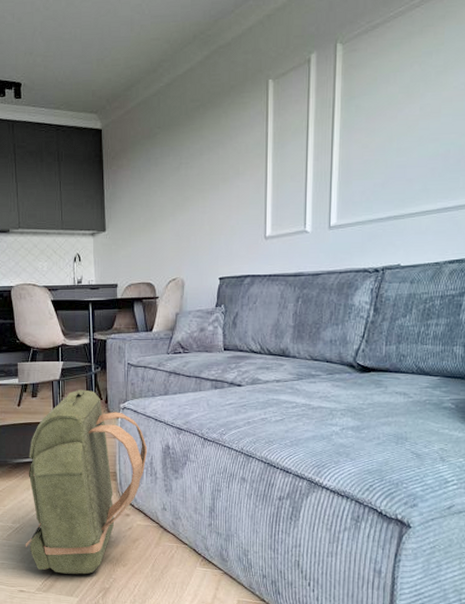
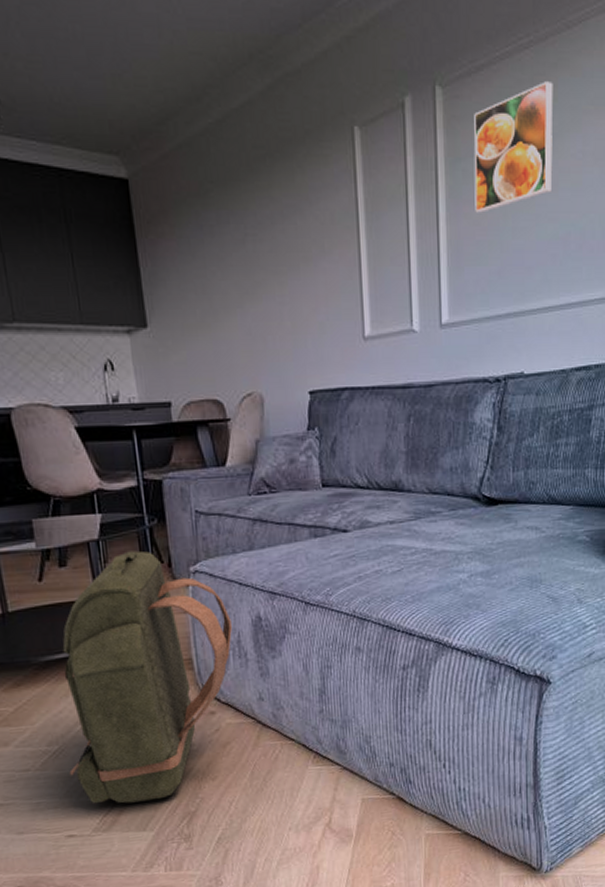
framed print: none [365,31,441,138] -> present [473,81,554,213]

